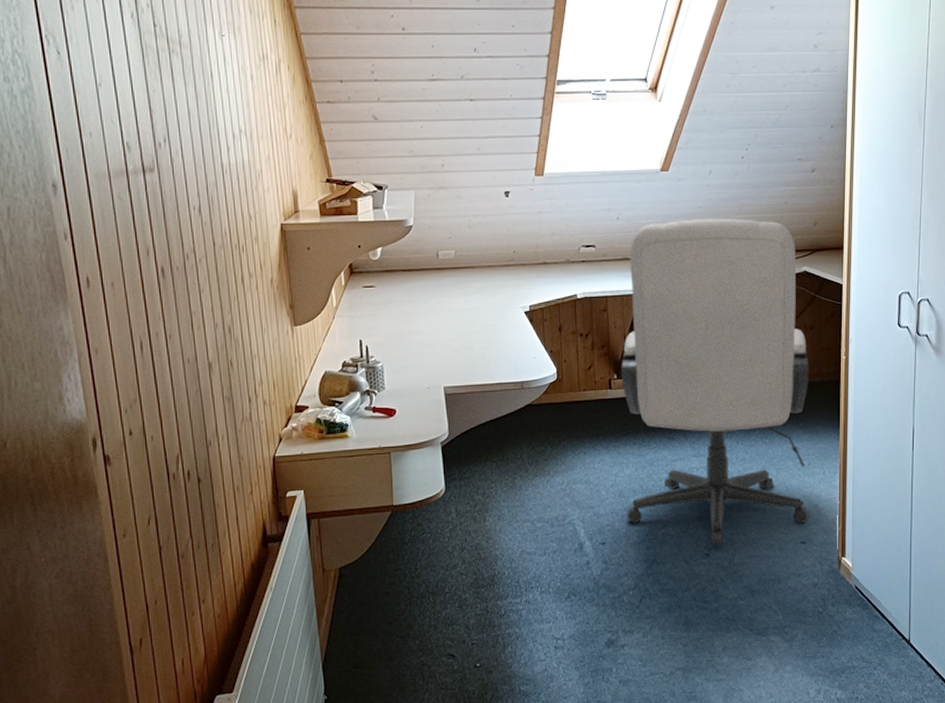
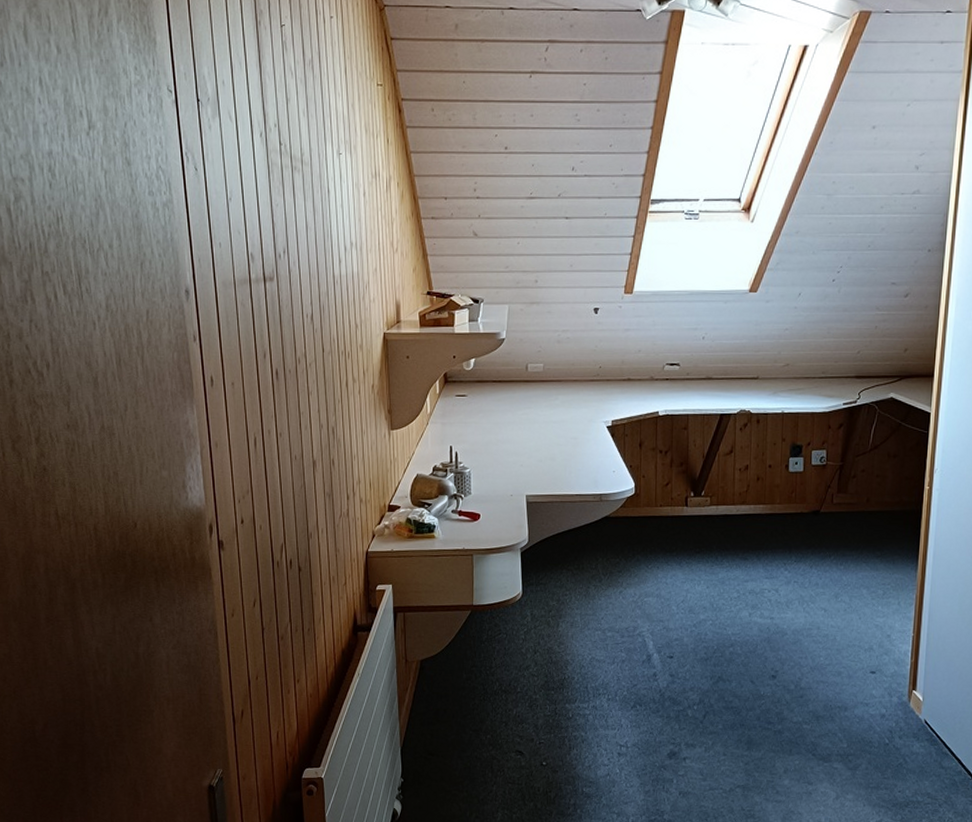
chair: present [621,219,810,546] -> none [695,341,890,668]

